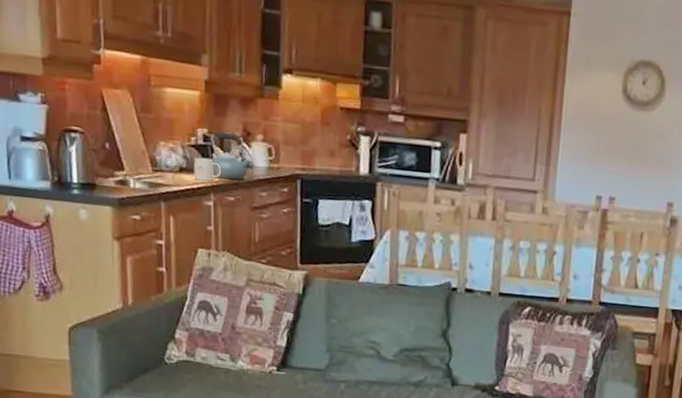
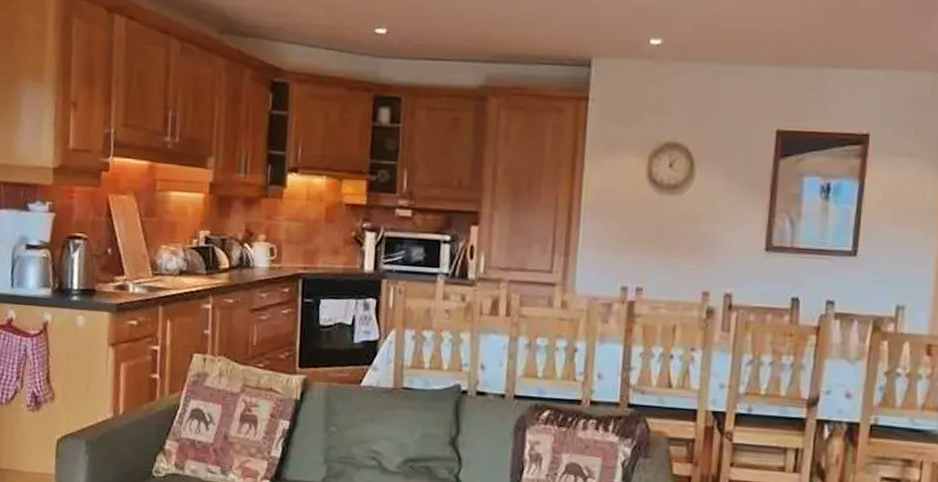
mug: present [194,157,222,182] -> none [193,259,222,284]
kettle: present [211,132,254,181] -> none [212,234,255,282]

